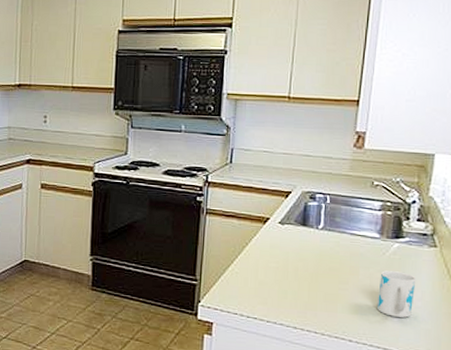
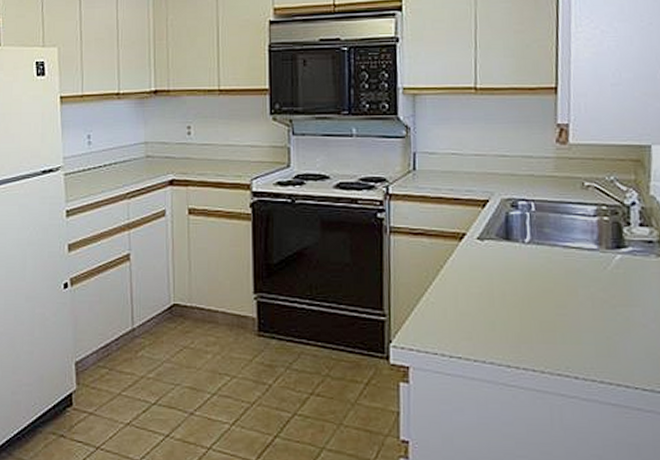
mug: present [376,270,416,318] -> none [603,288,647,344]

